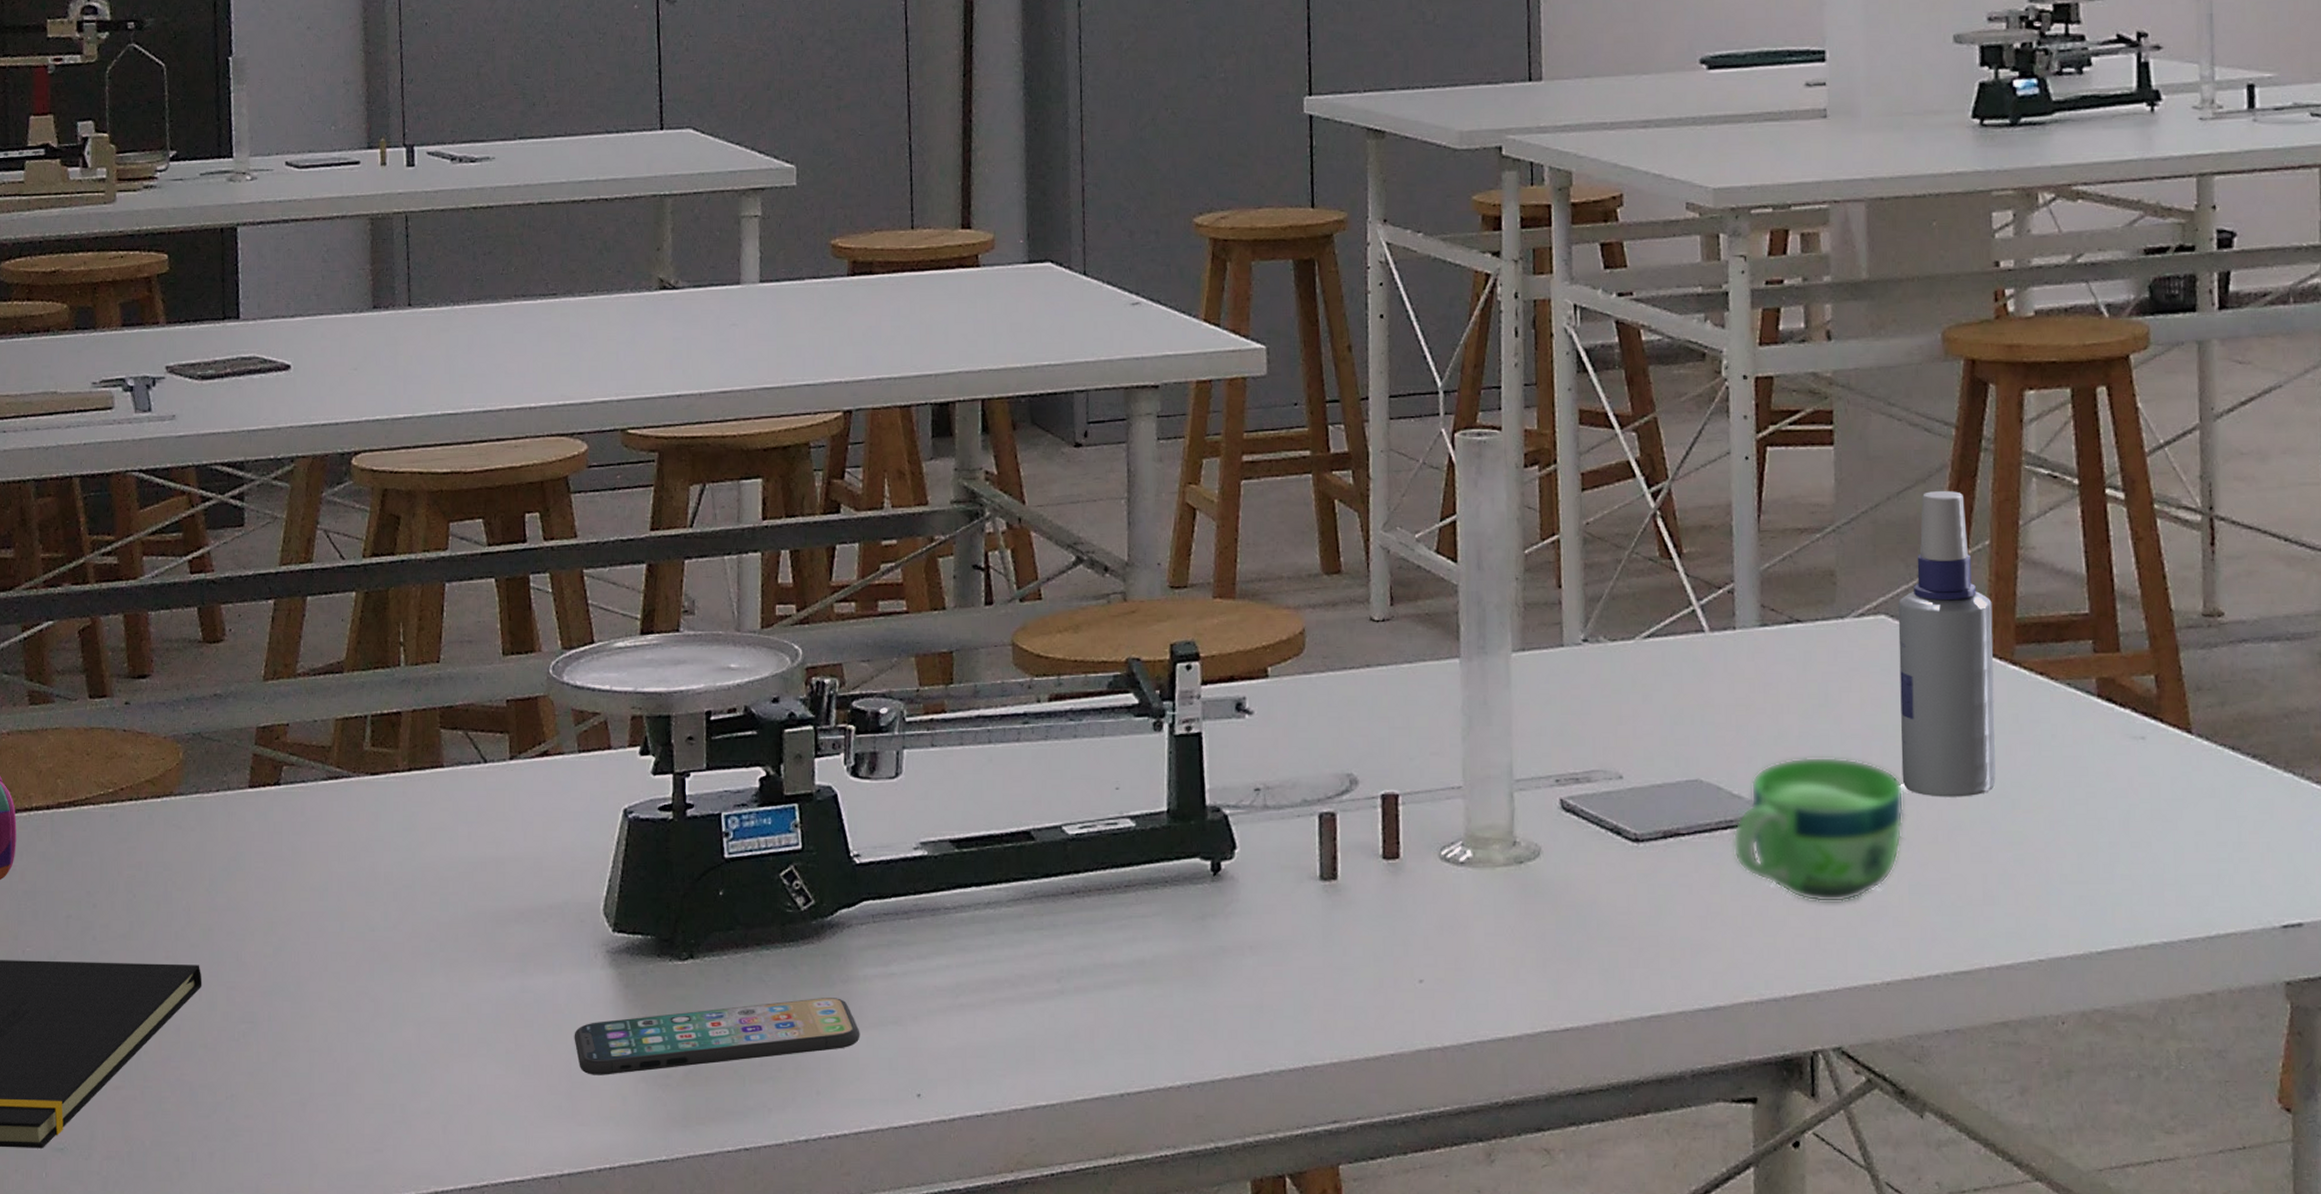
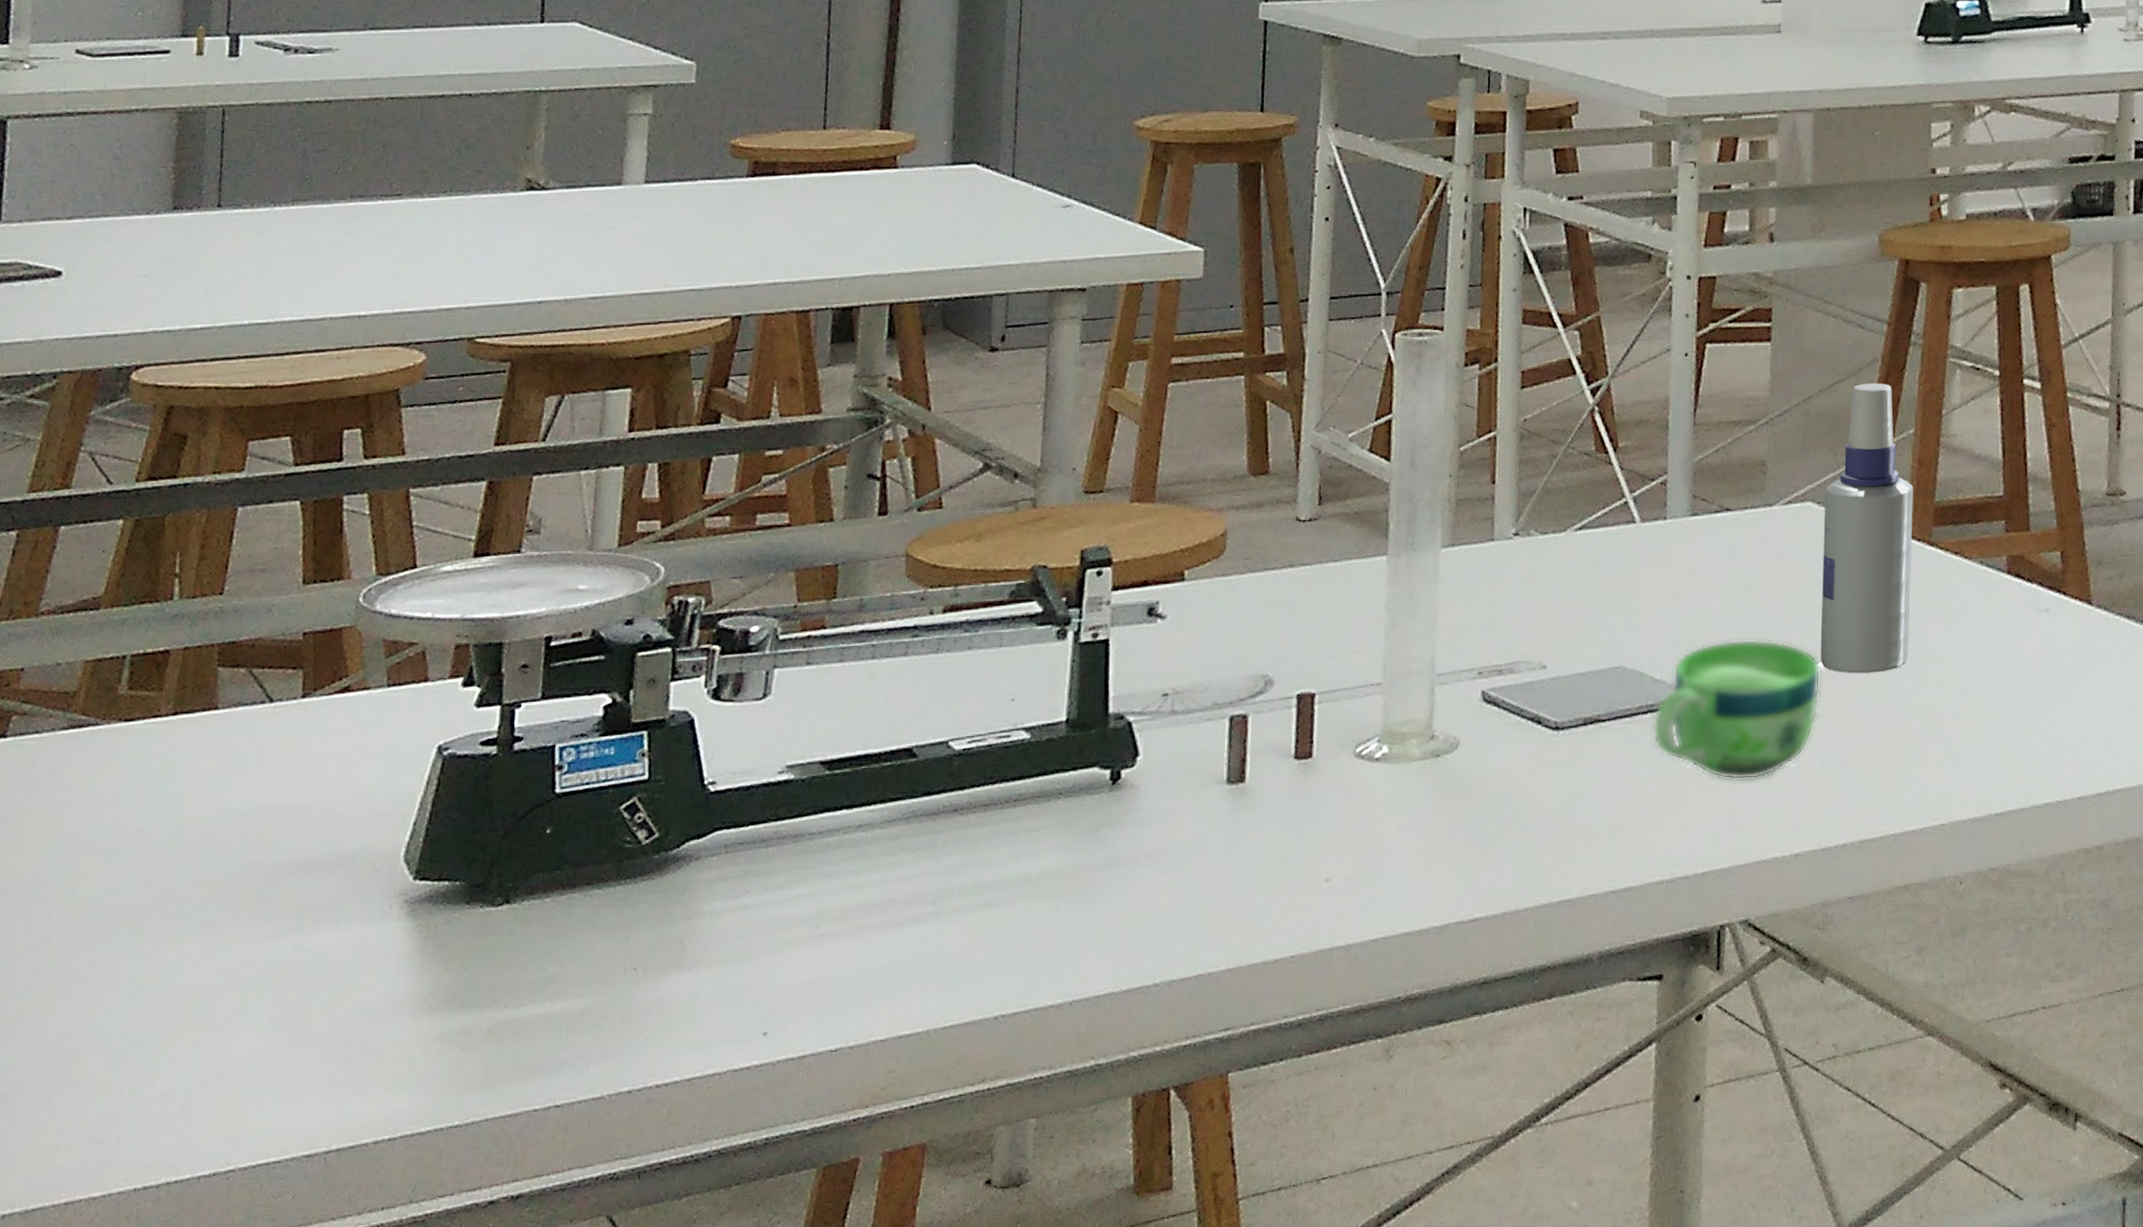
smartphone: present [574,998,860,1075] -> none [356,936,702,1039]

